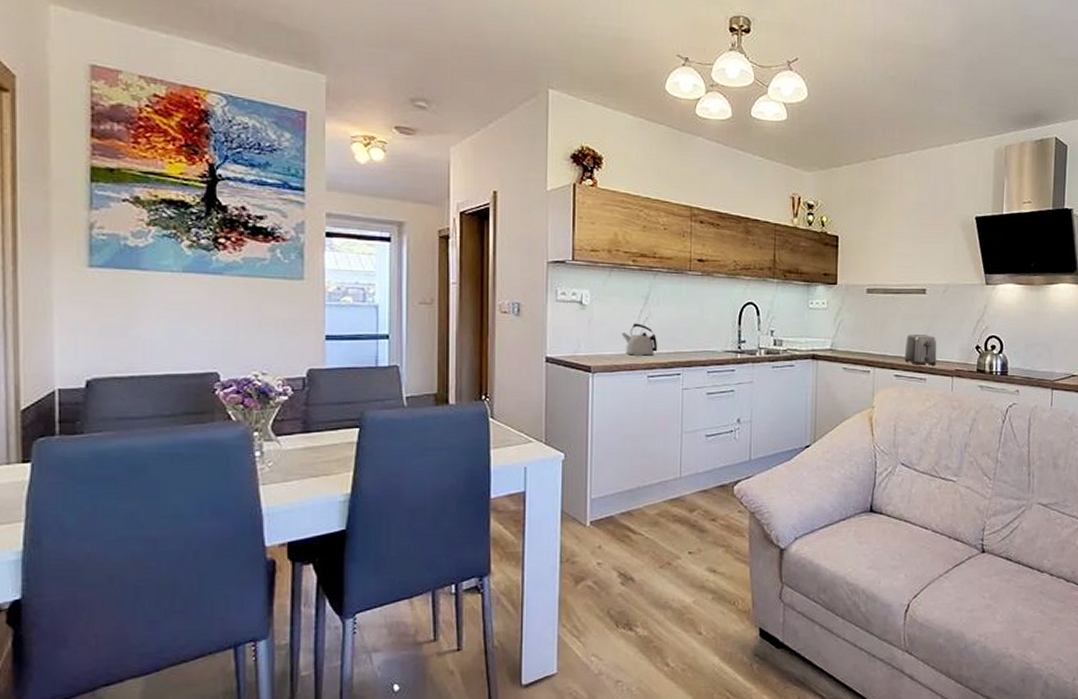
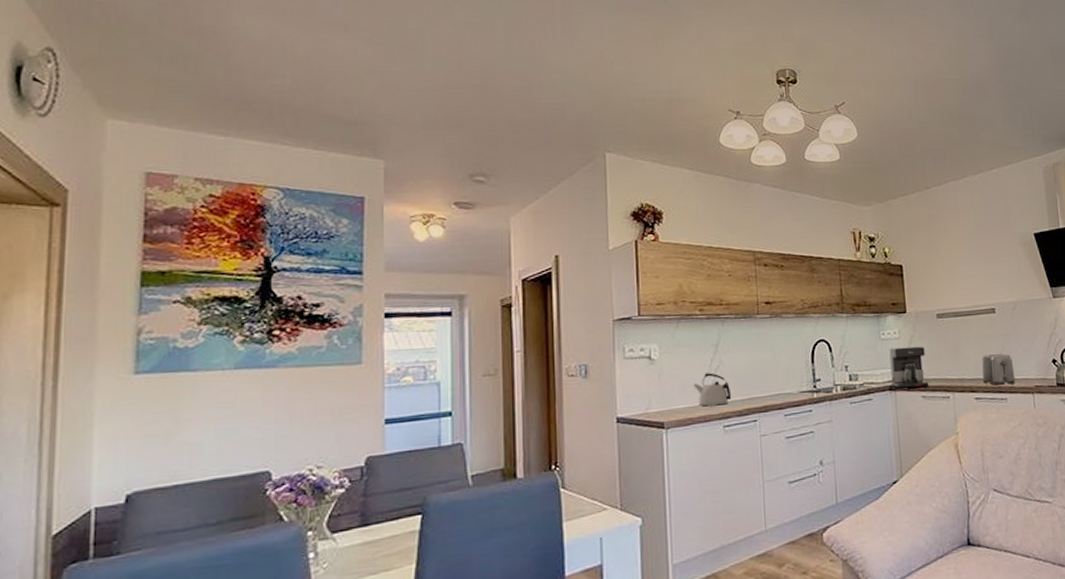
coffee maker: none [813,318,851,360] -> present [889,346,929,390]

